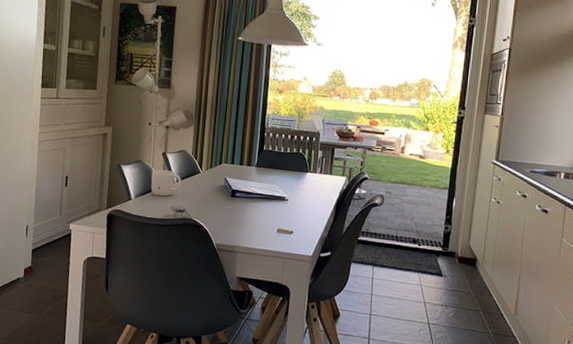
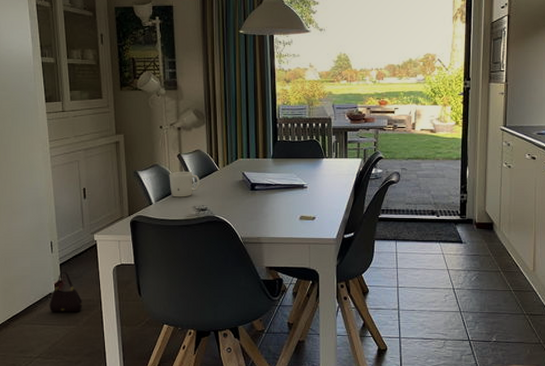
handbag: none [15,257,50,301] -> present [49,271,83,312]

